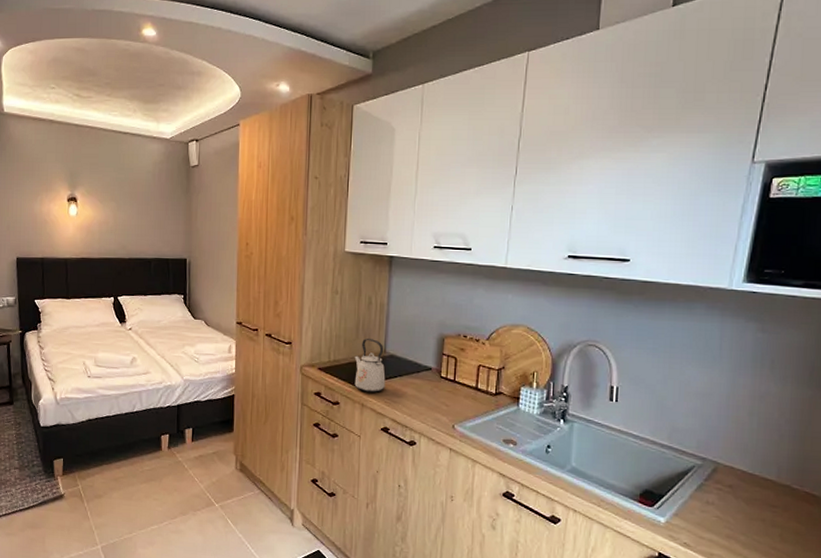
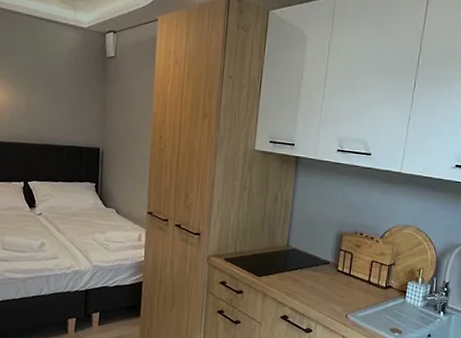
kettle: present [354,339,386,392] -> none [258,233,287,283]

